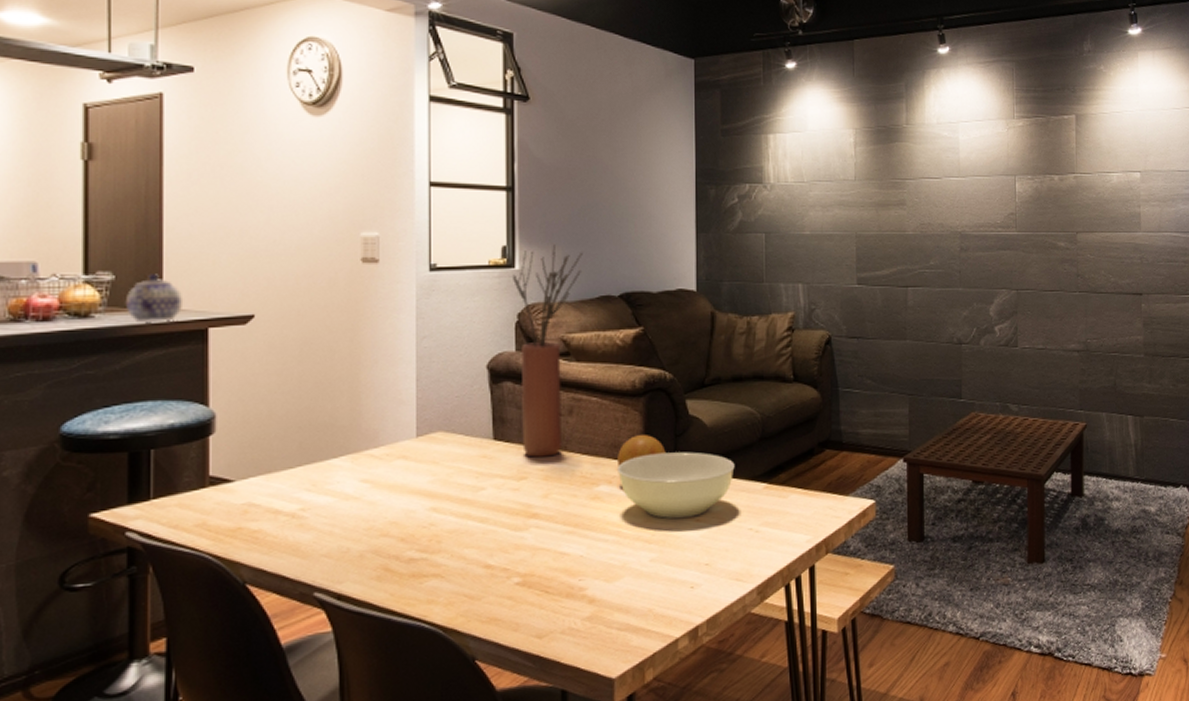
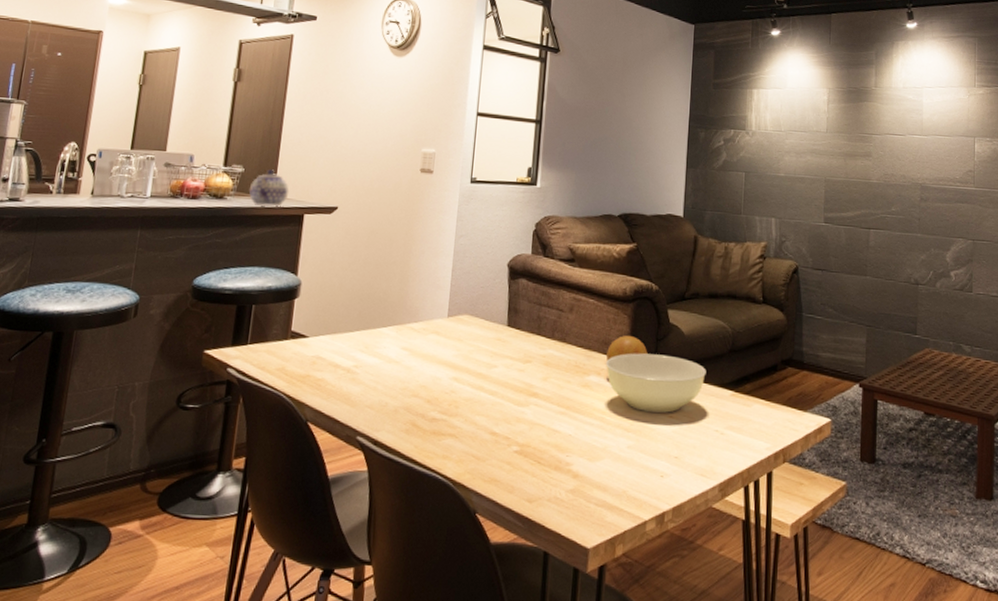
vase: present [513,244,583,458] -> none [530,169,592,346]

